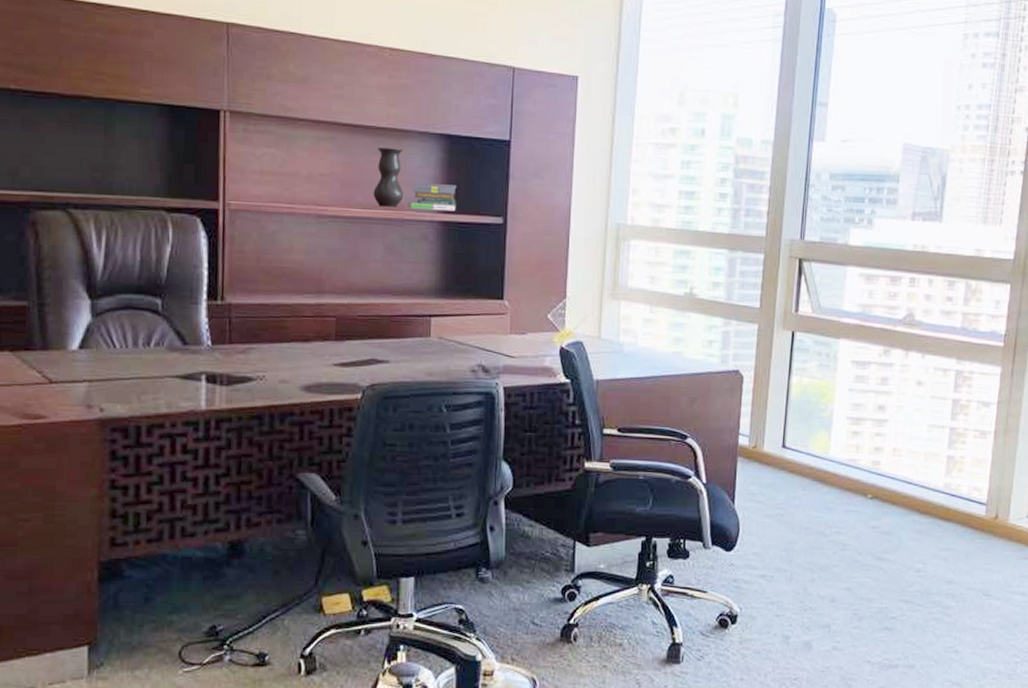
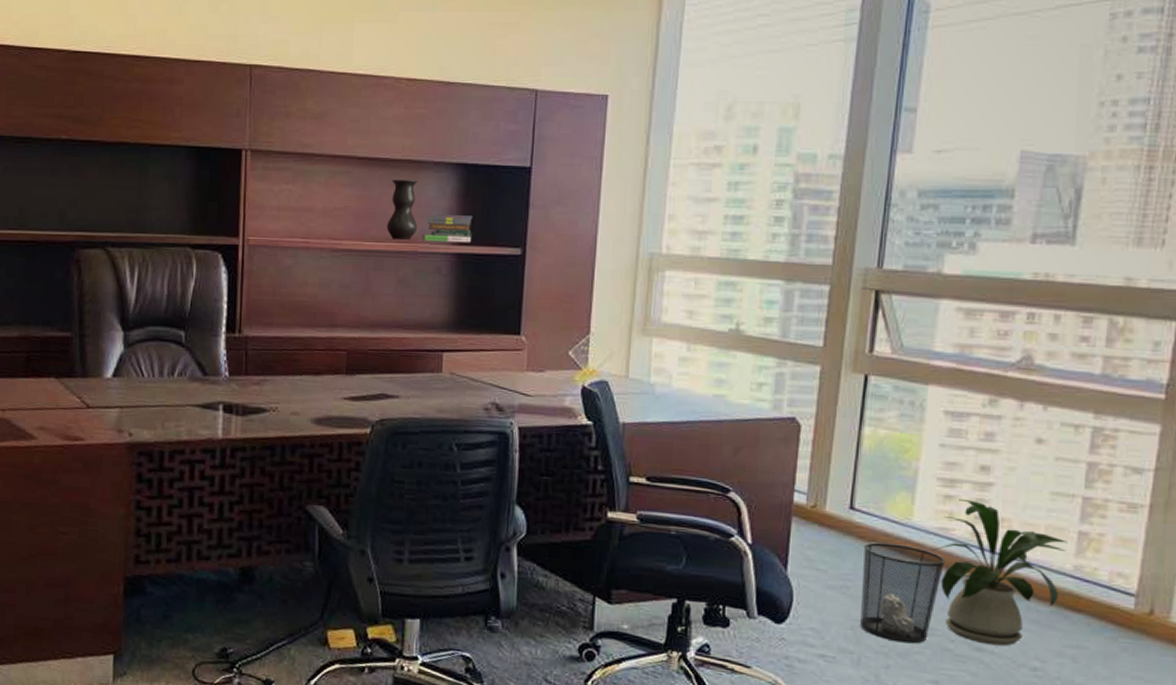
waste bin: none [792,475,854,559] -> present [860,542,946,644]
house plant: none [844,433,940,554] -> present [931,498,1068,646]

